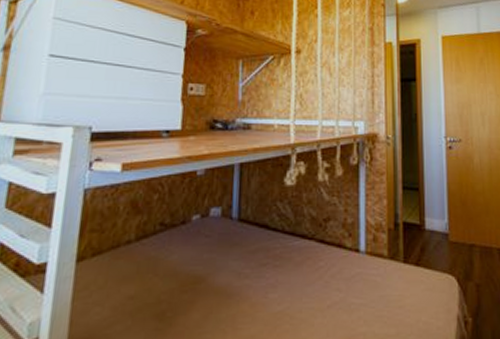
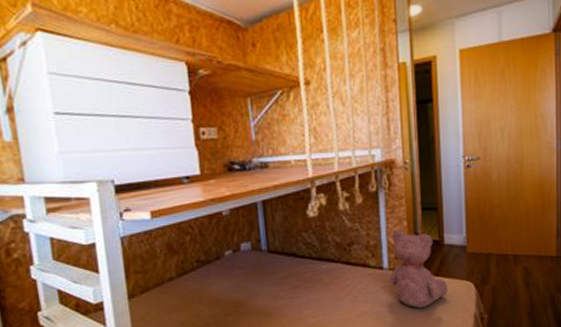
teddy bear: none [366,208,428,303] -> present [389,229,448,308]

